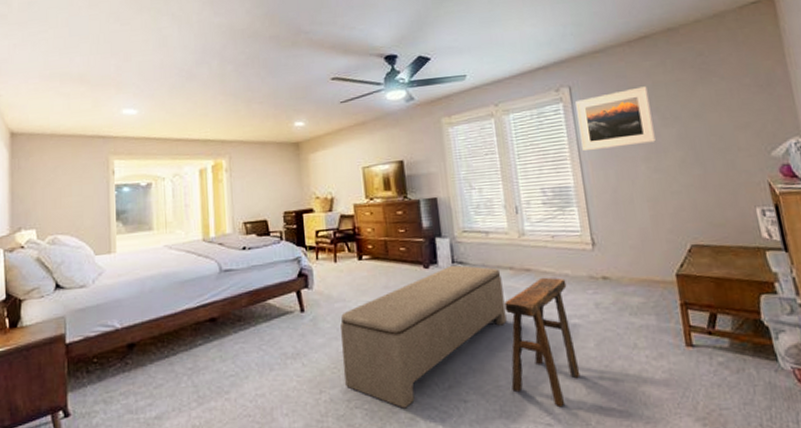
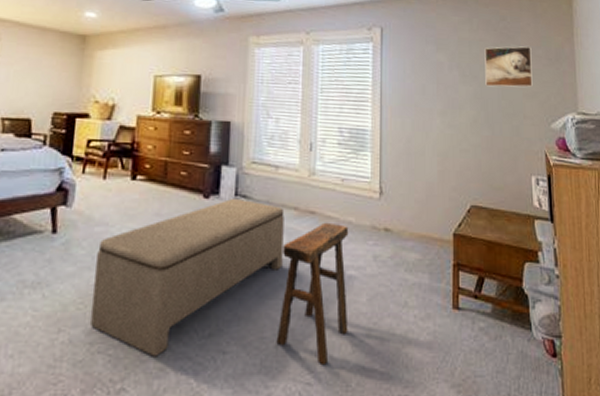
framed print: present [575,86,657,150] -> none [385,40,454,98]
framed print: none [683,77,744,126] -> present [485,46,533,88]

